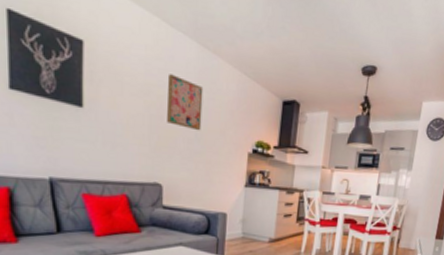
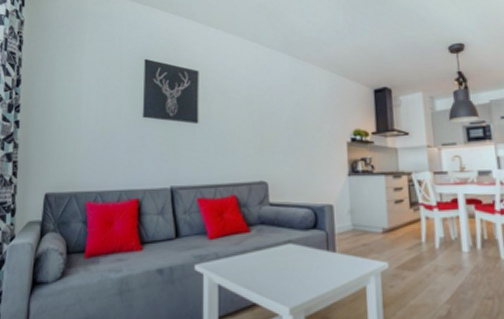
wall art: present [167,74,204,131] -> none [267,84,300,129]

